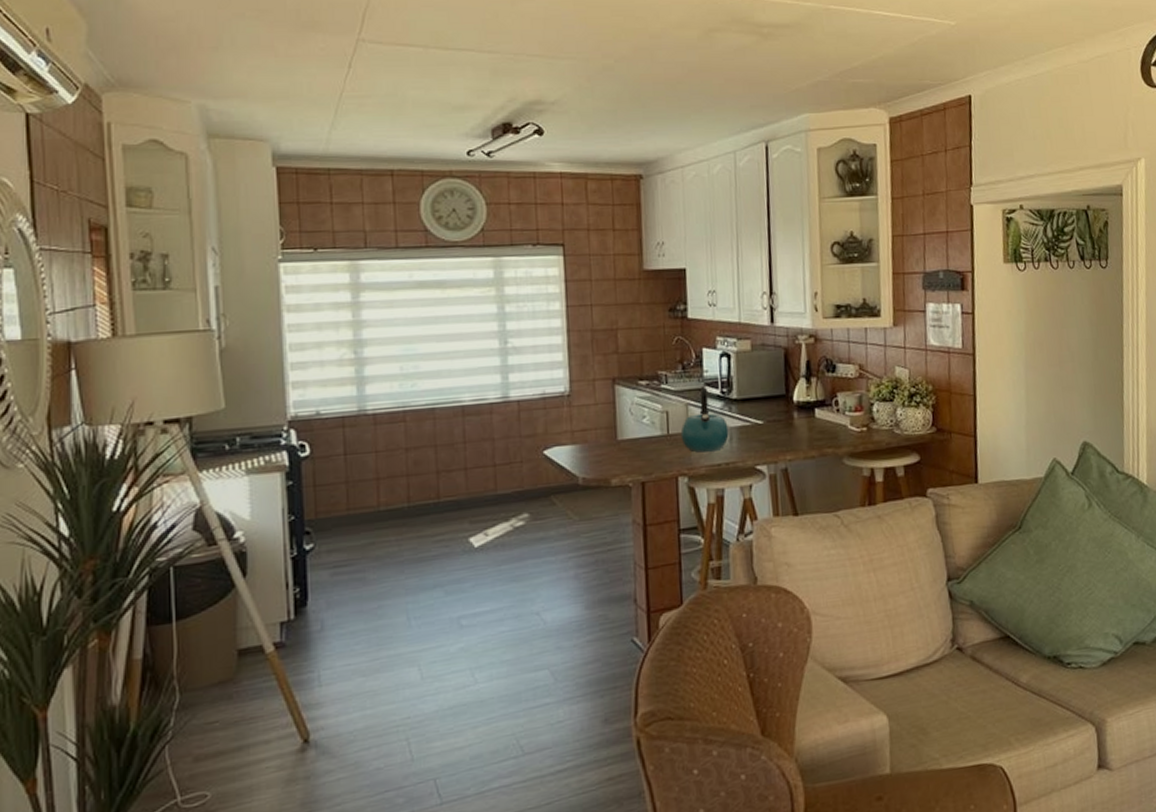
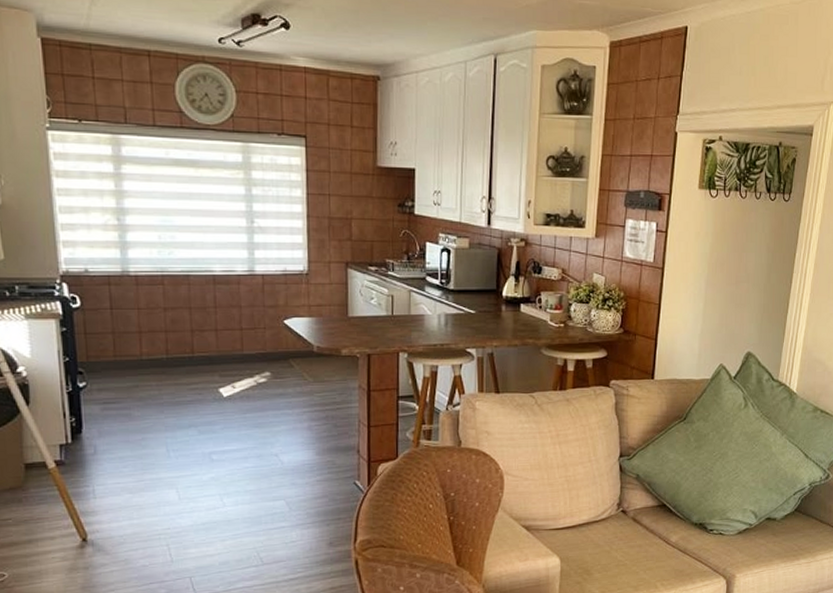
kettle: present [680,387,729,453] -> none [403,277,445,333]

